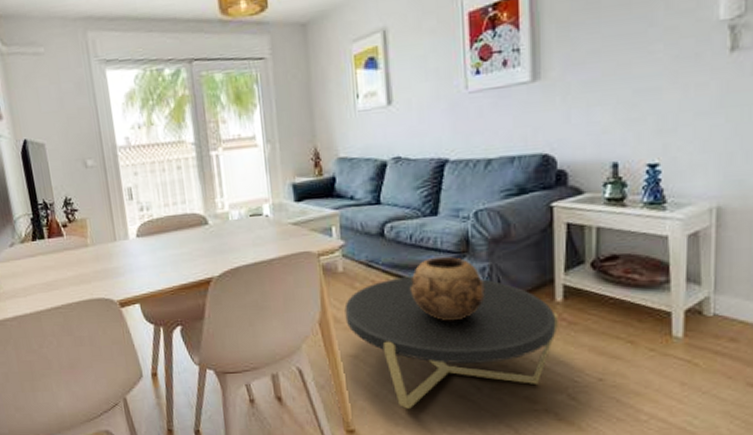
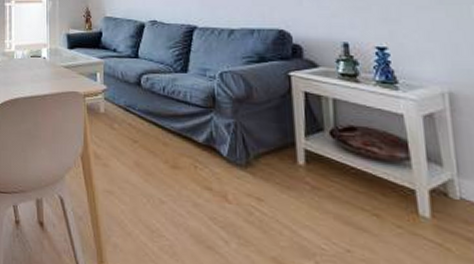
coffee table: present [344,277,558,409] -> none [104,124,302,253]
decorative bowl: present [411,257,485,321] -> none [163,110,231,171]

